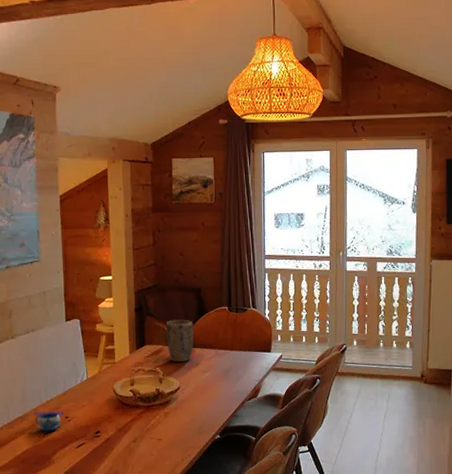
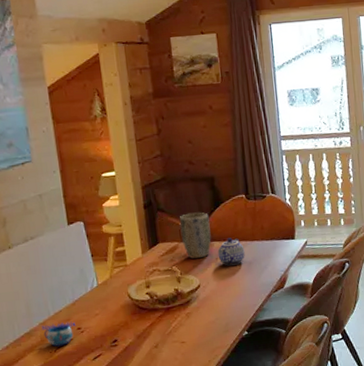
teapot: none [198,346,223,372] -> present [217,238,245,266]

